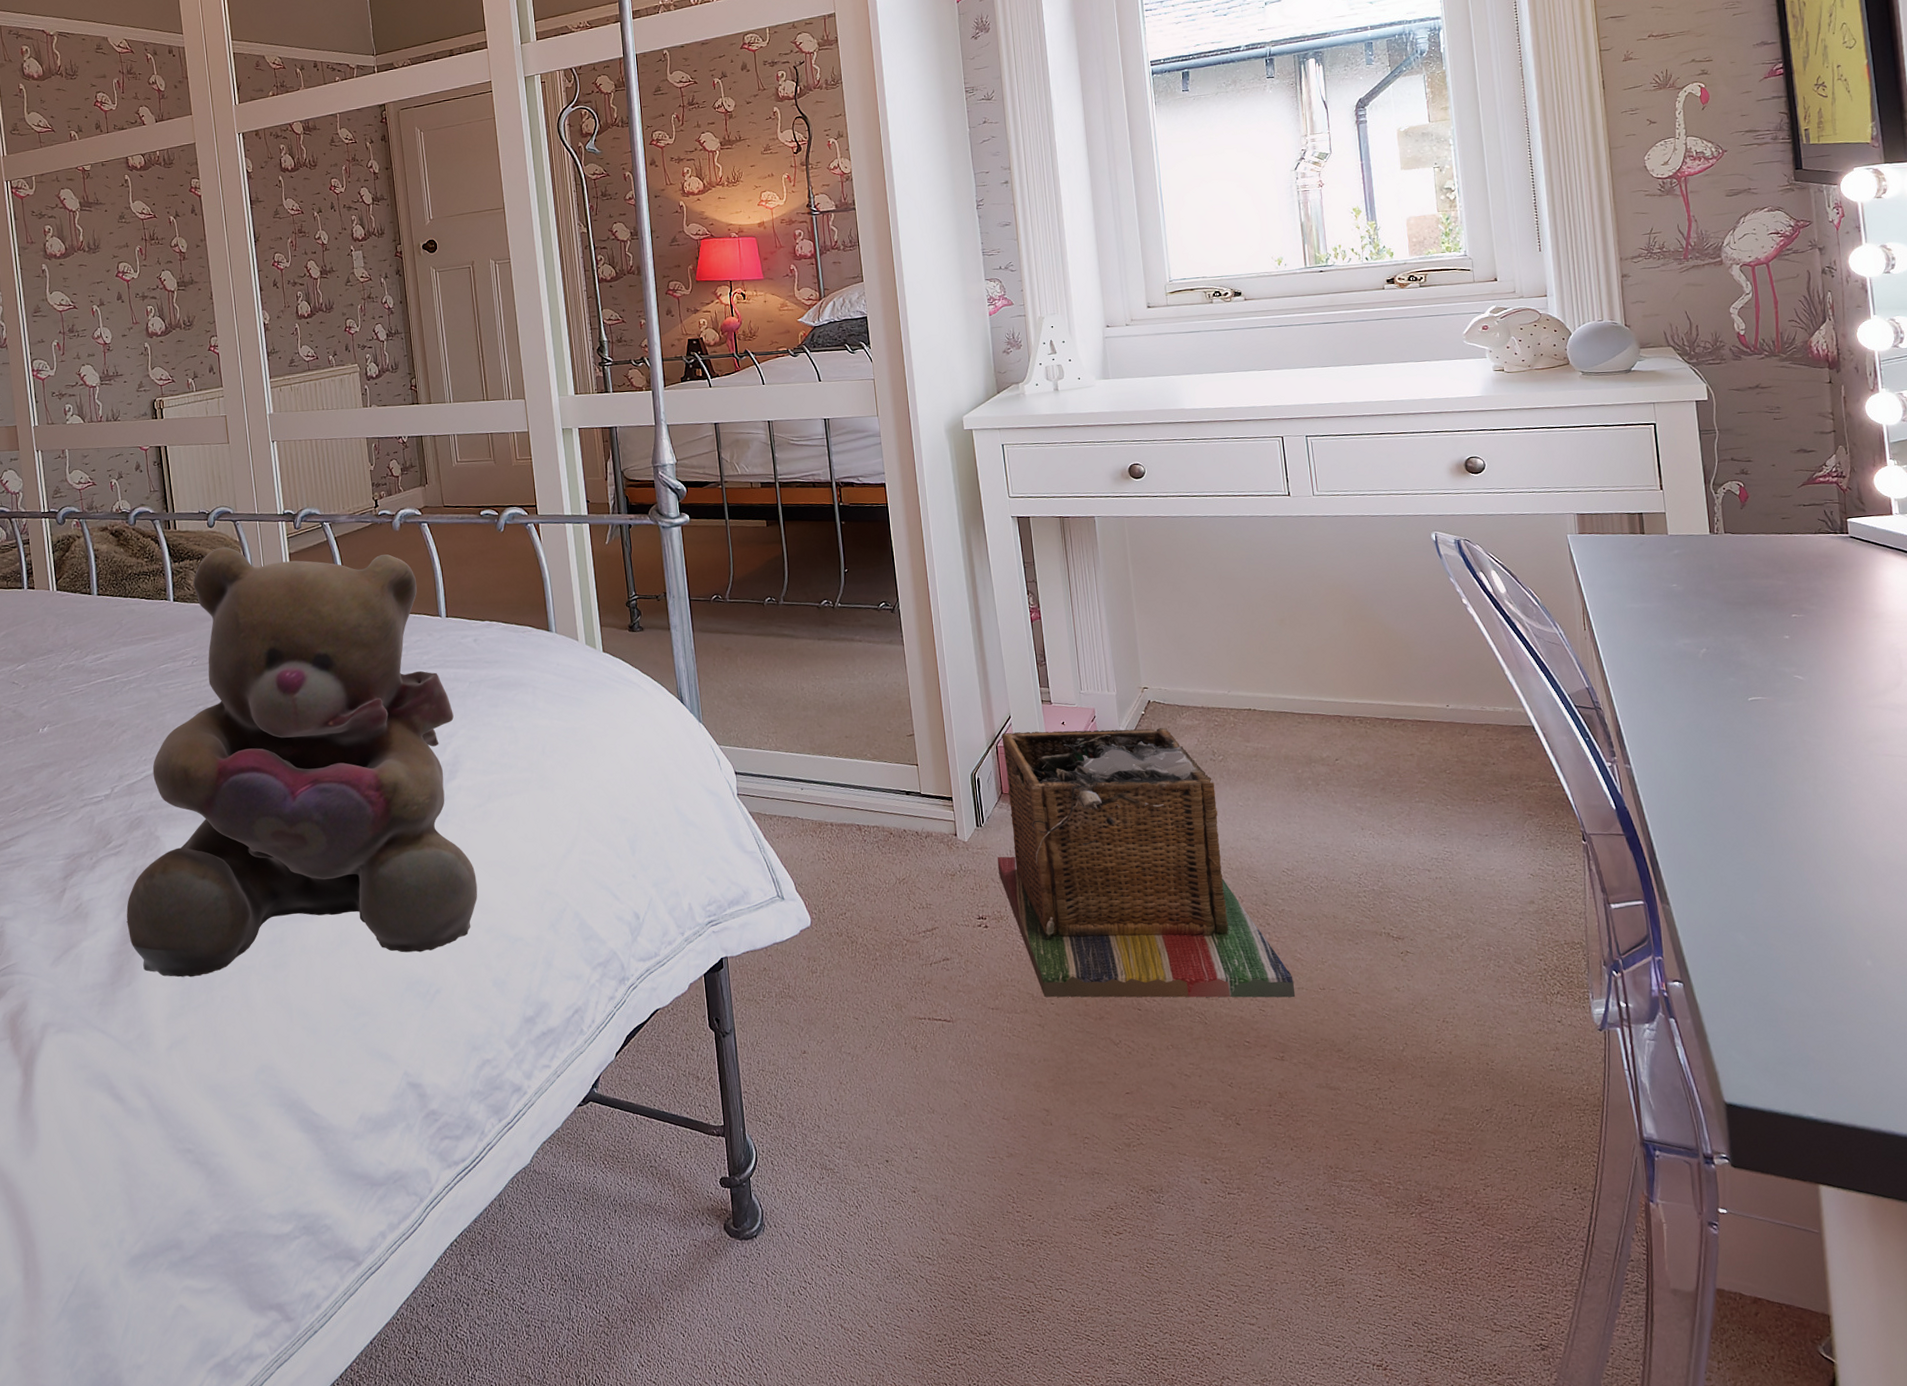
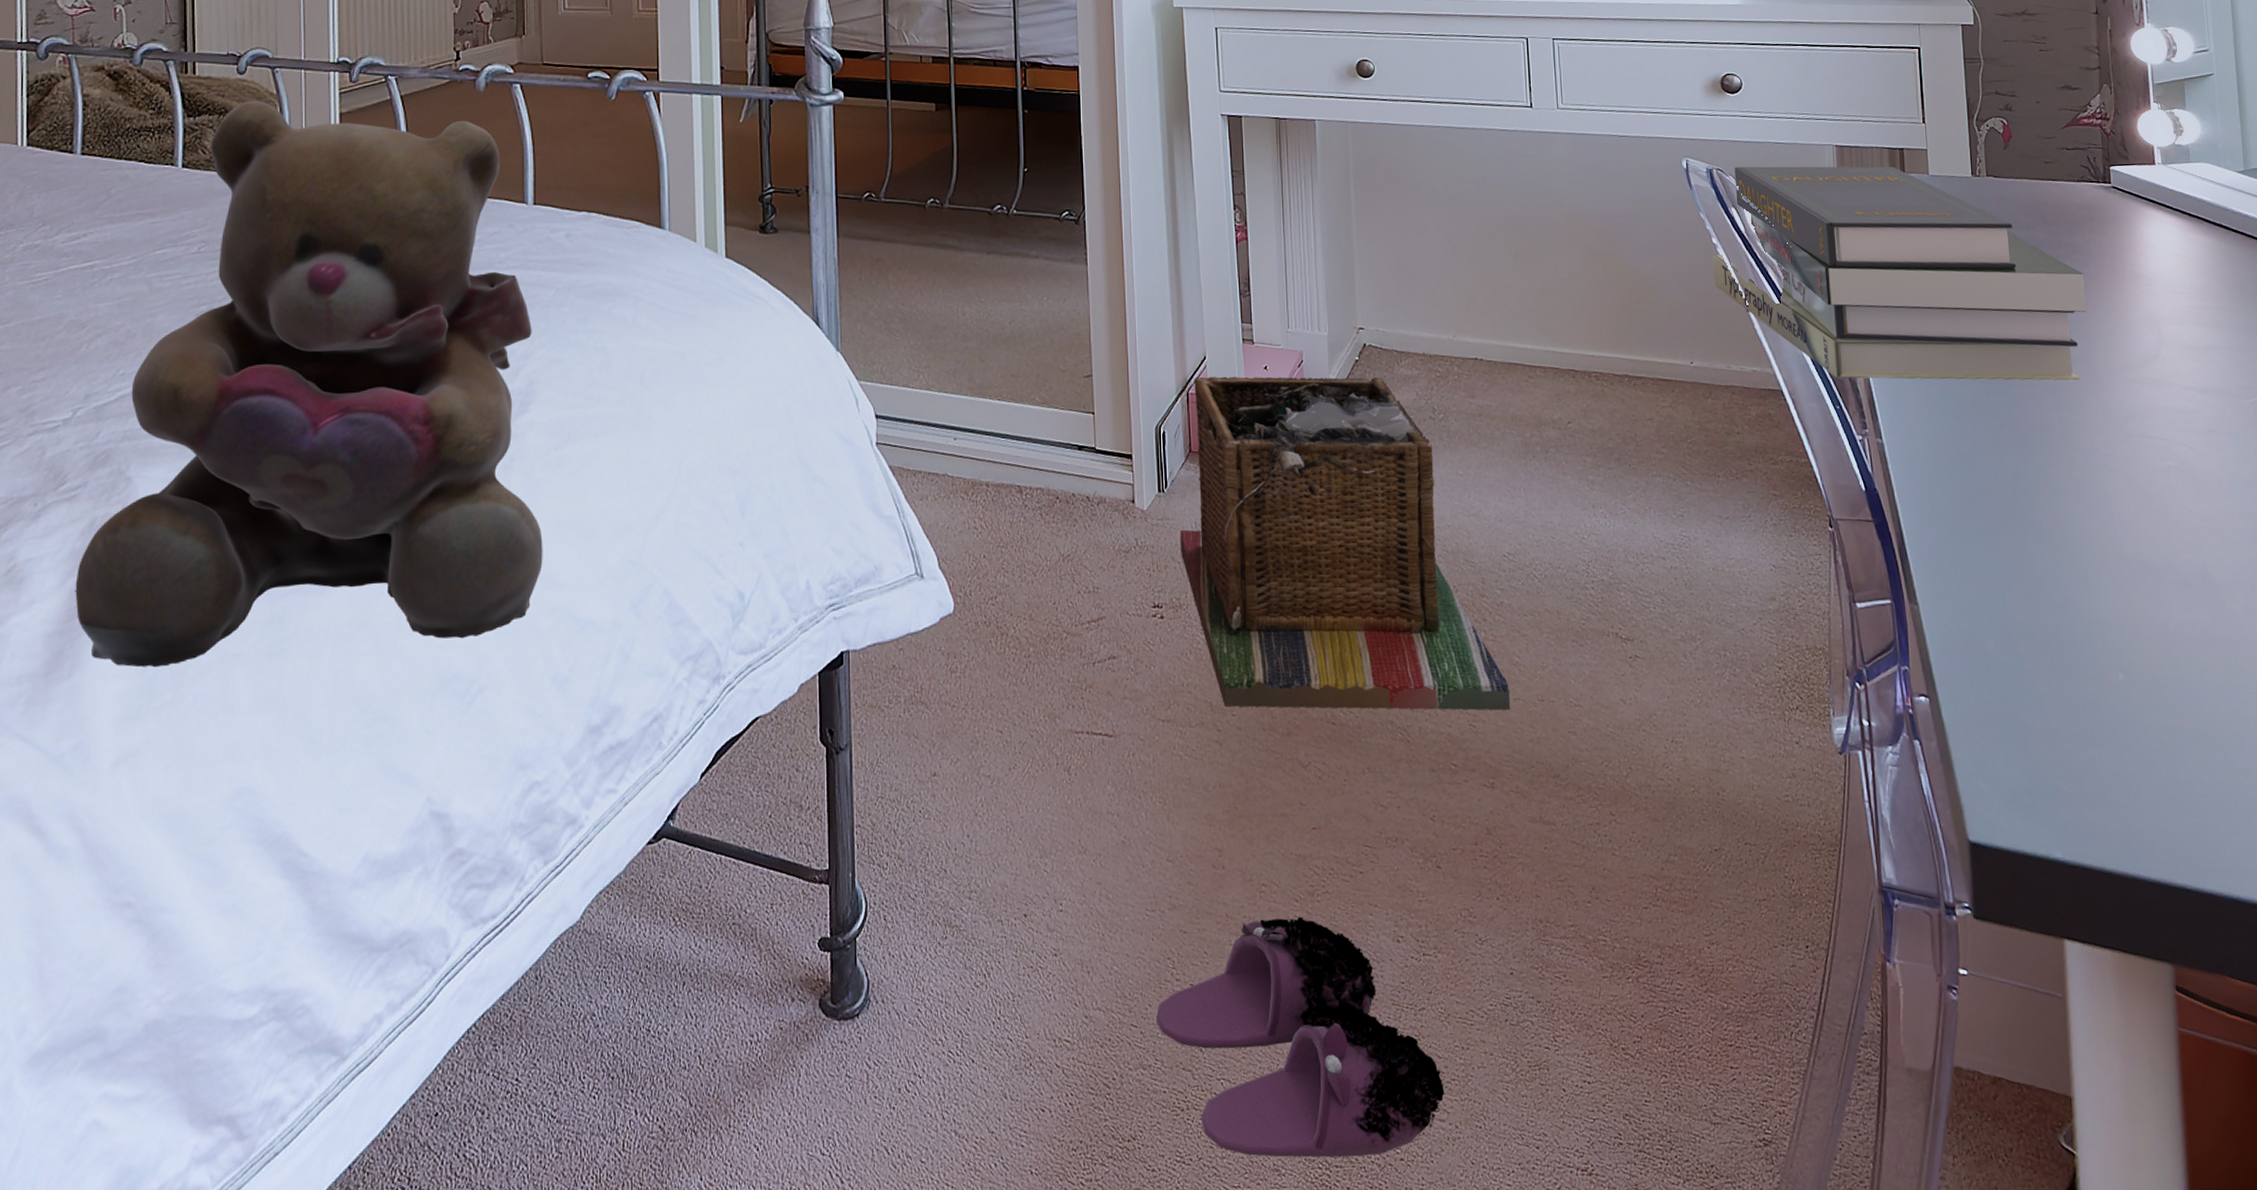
slippers: none [1002,1163,1253,1352] -> present [1157,916,1445,1158]
books: none [1463,529,1827,714] -> present [1713,166,2087,381]

